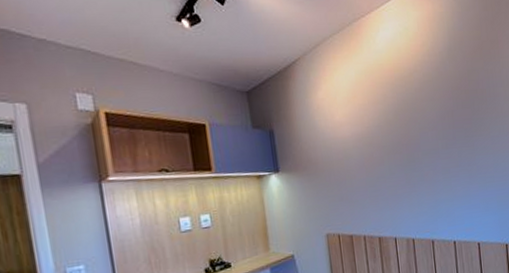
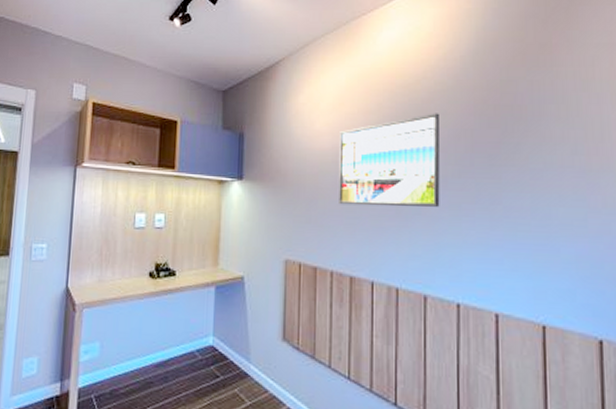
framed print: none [356,99,436,182] -> present [339,113,440,207]

